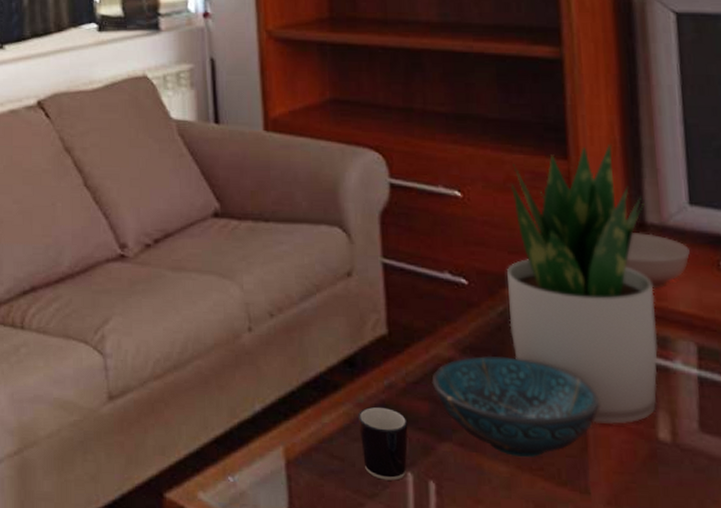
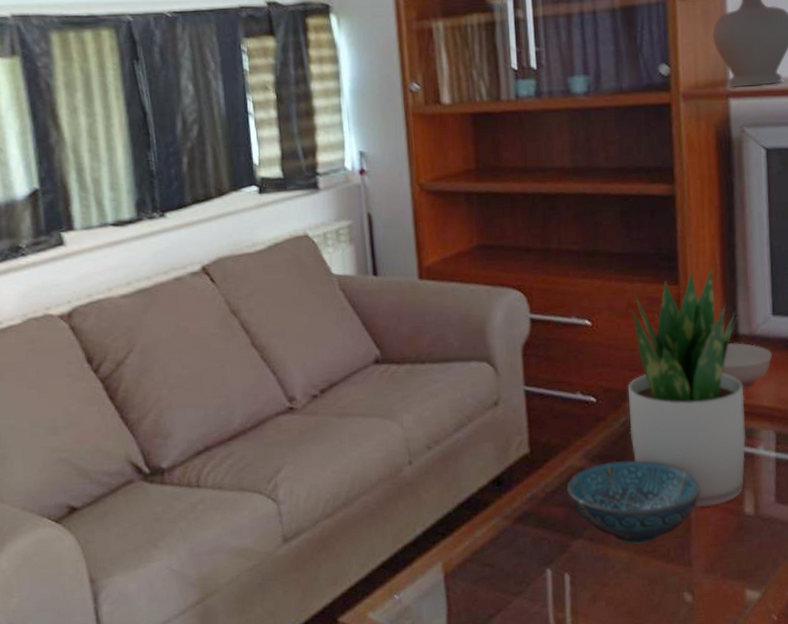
mug: present [357,406,408,481] -> none [505,516,547,579]

